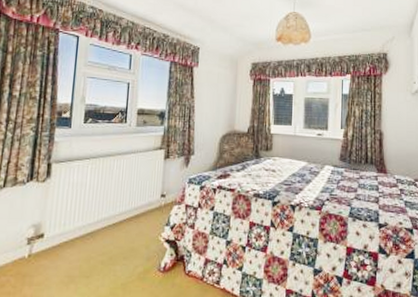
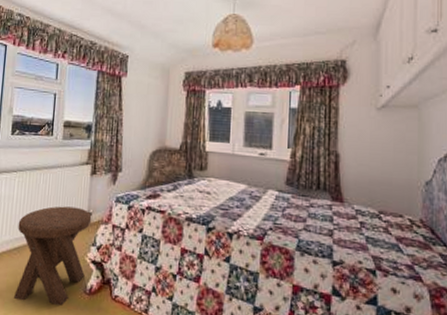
music stool: none [87,190,165,286] -> present [14,206,92,307]

